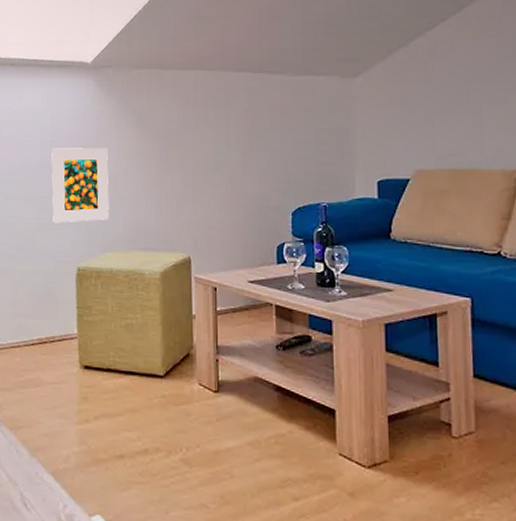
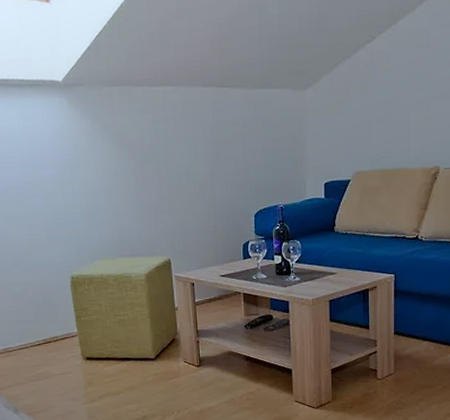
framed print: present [51,148,109,223] -> none [34,165,95,238]

